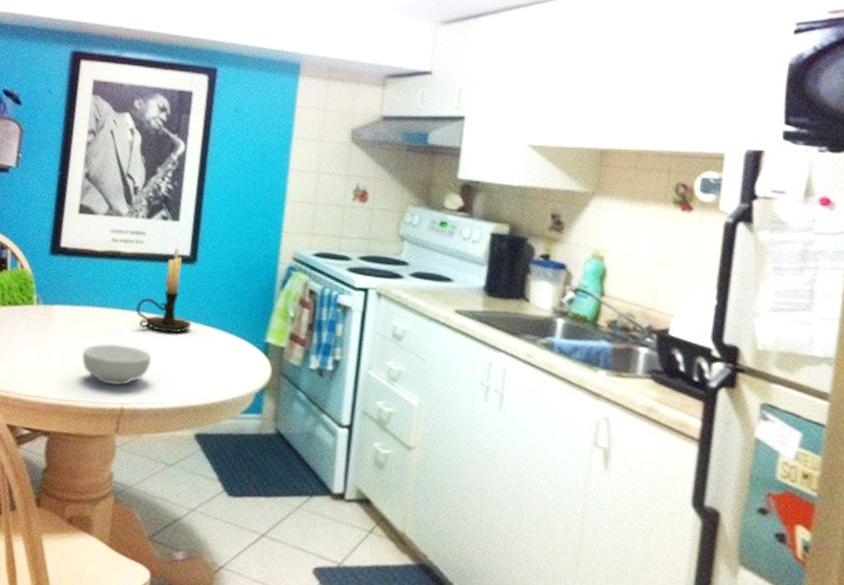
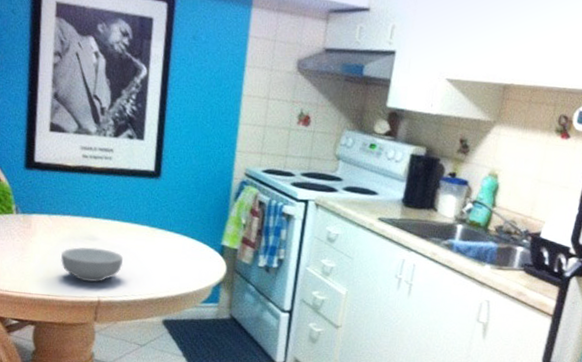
candle holder: present [136,244,192,334] -> none [108,161,158,238]

